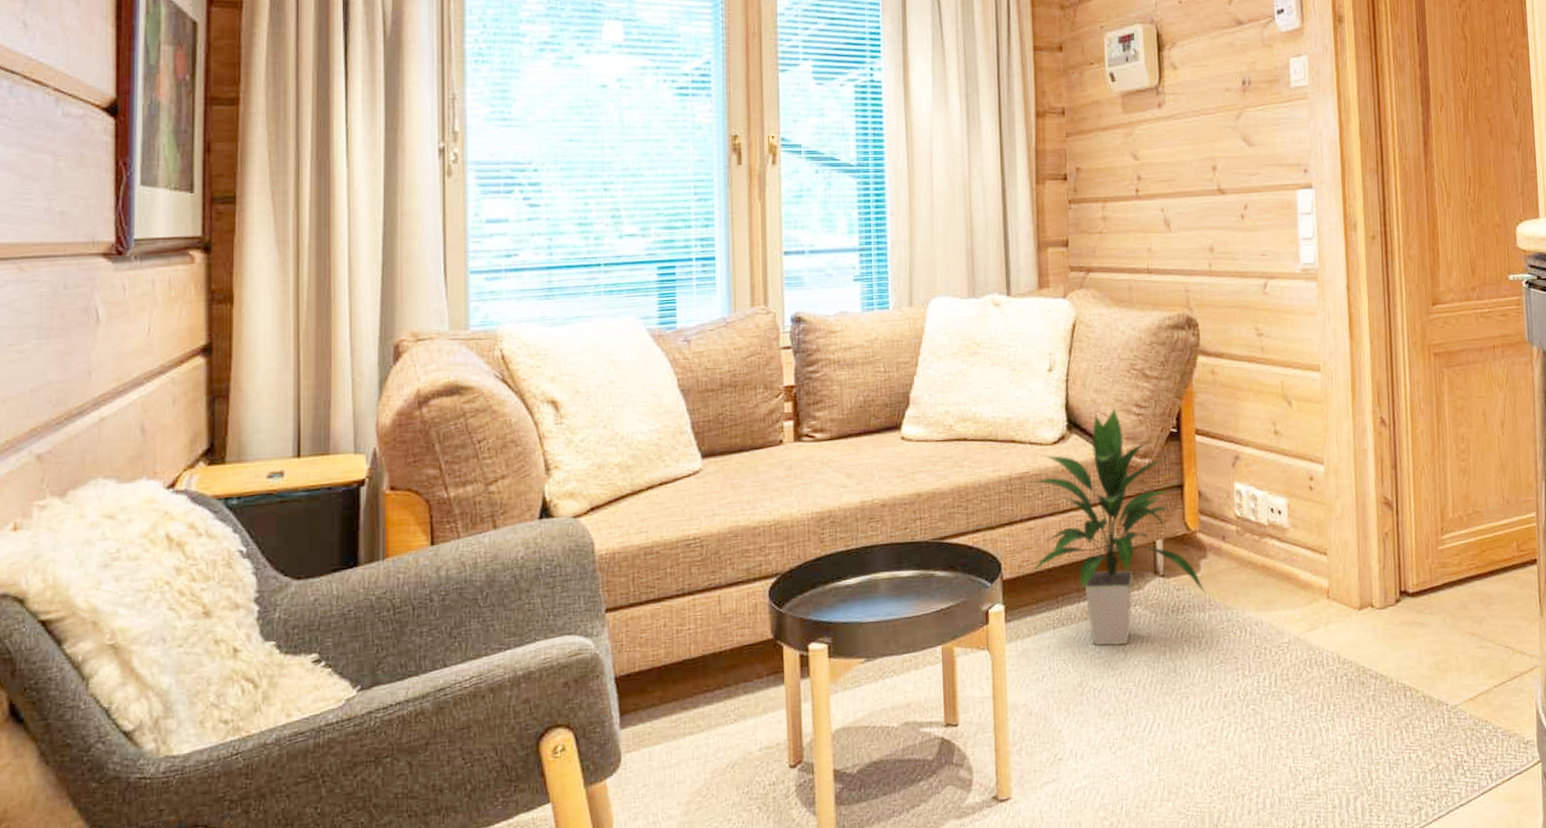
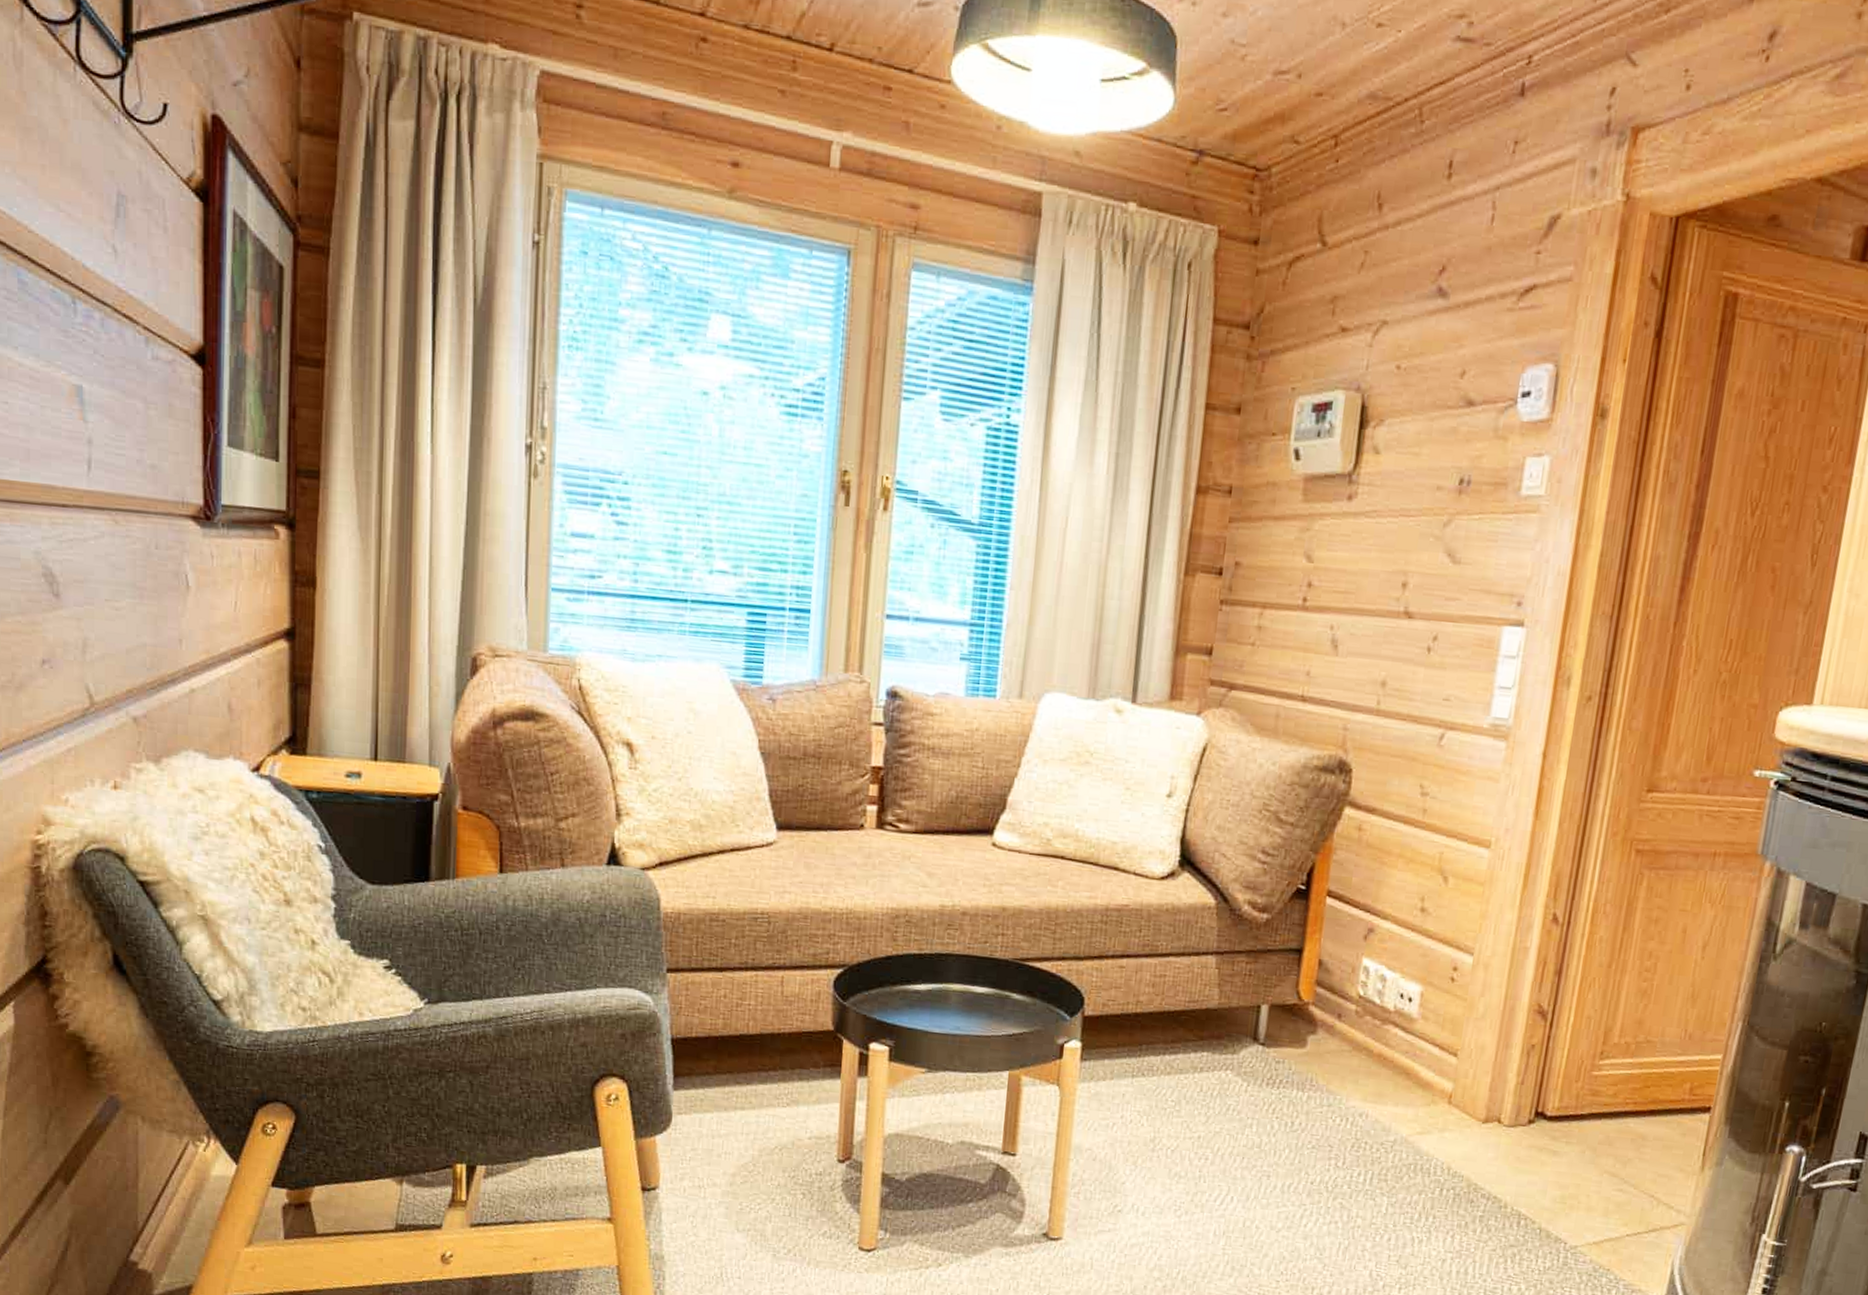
indoor plant: present [1030,408,1206,646] -> none [1115,850,1309,1109]

